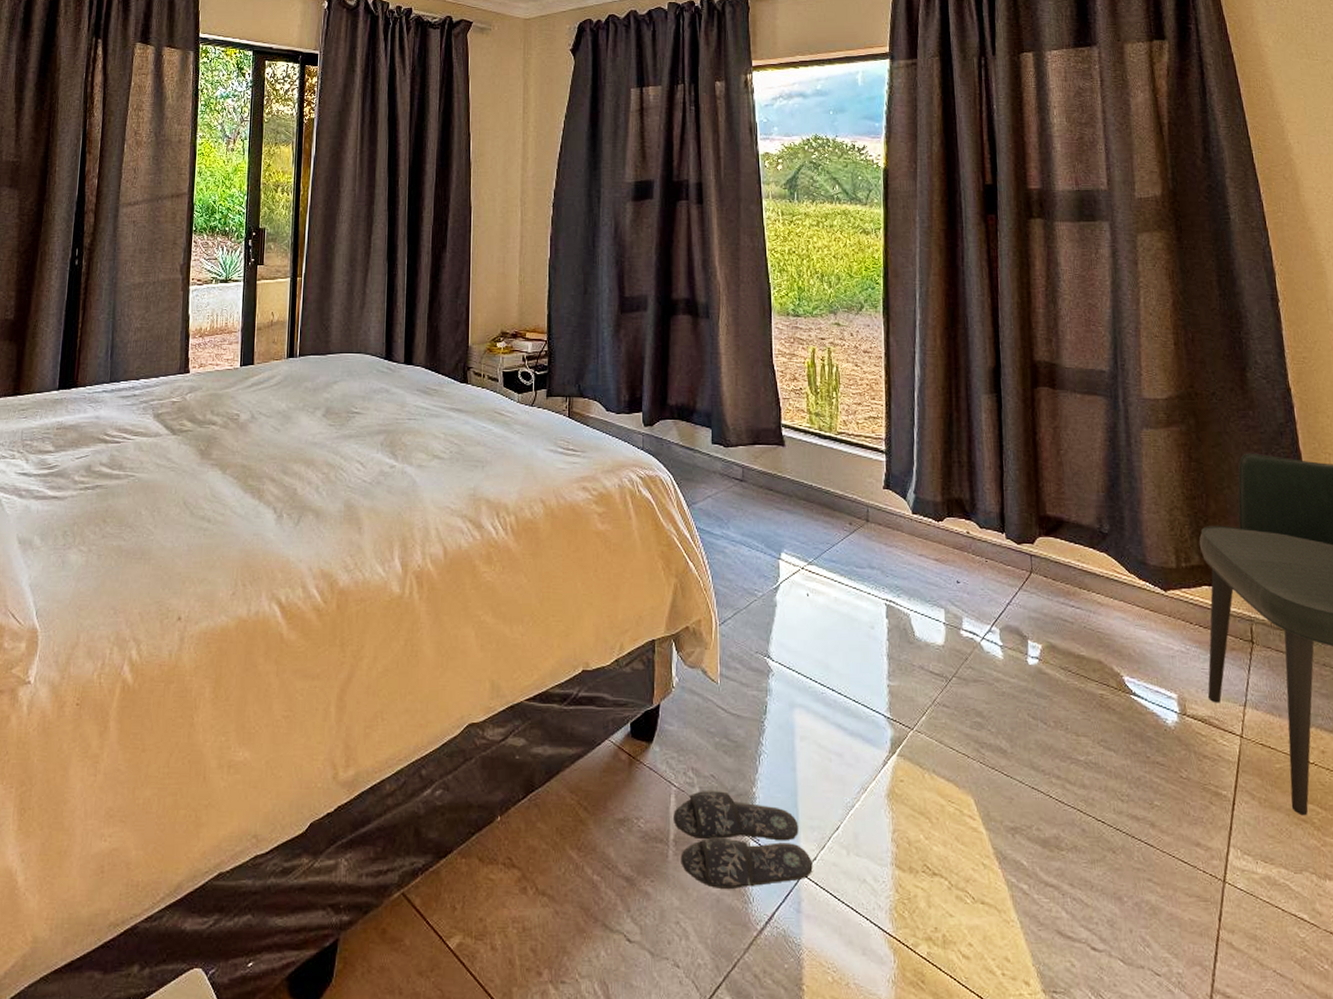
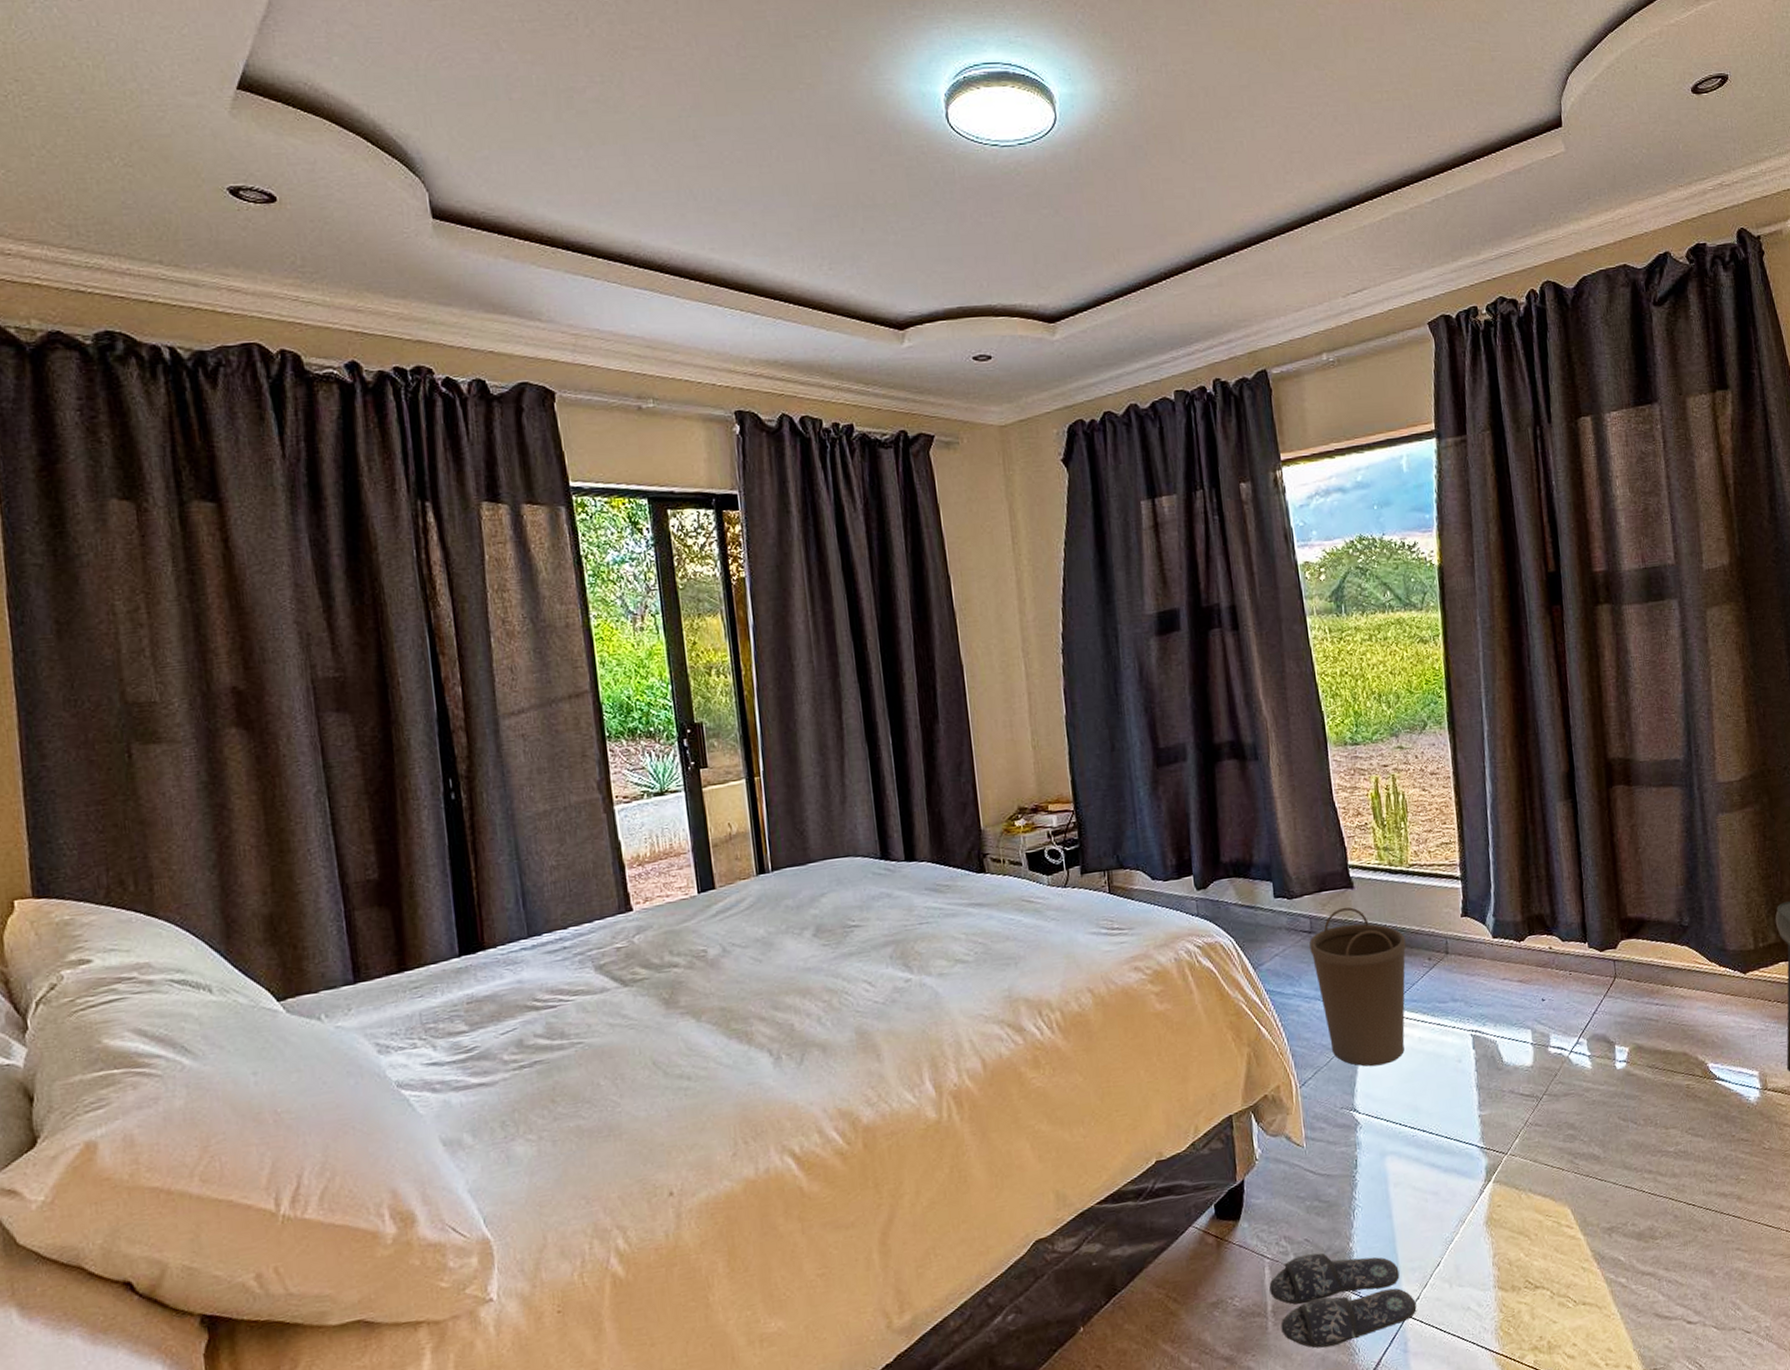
basket: none [740,462,830,618] -> present [1309,907,1407,1067]

